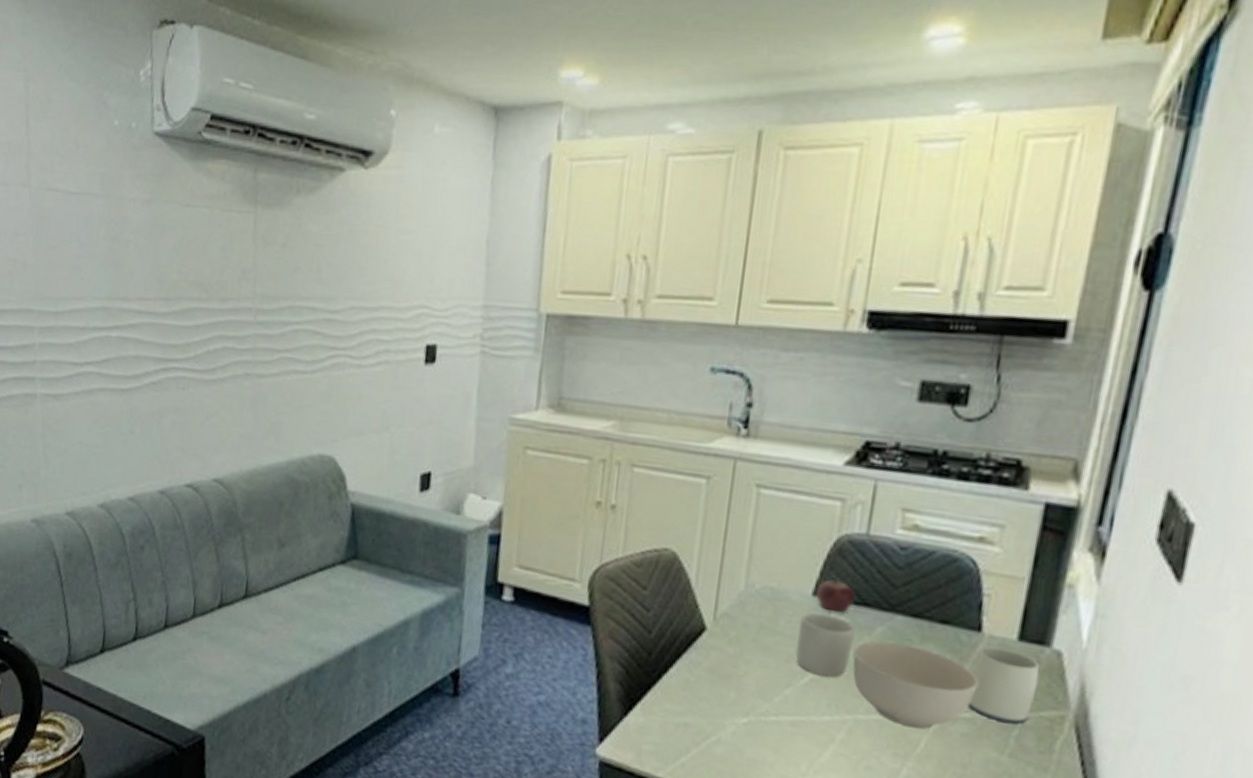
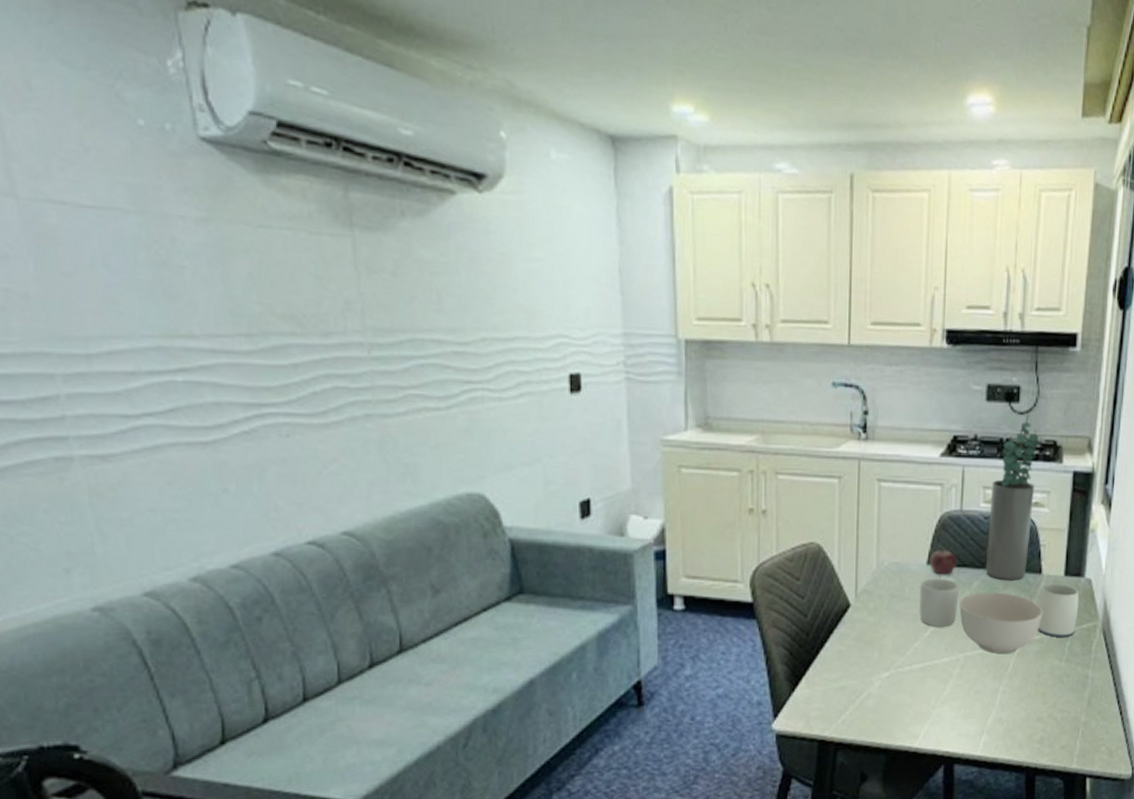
vase: none [894,423,996,635] -> present [985,415,1040,581]

